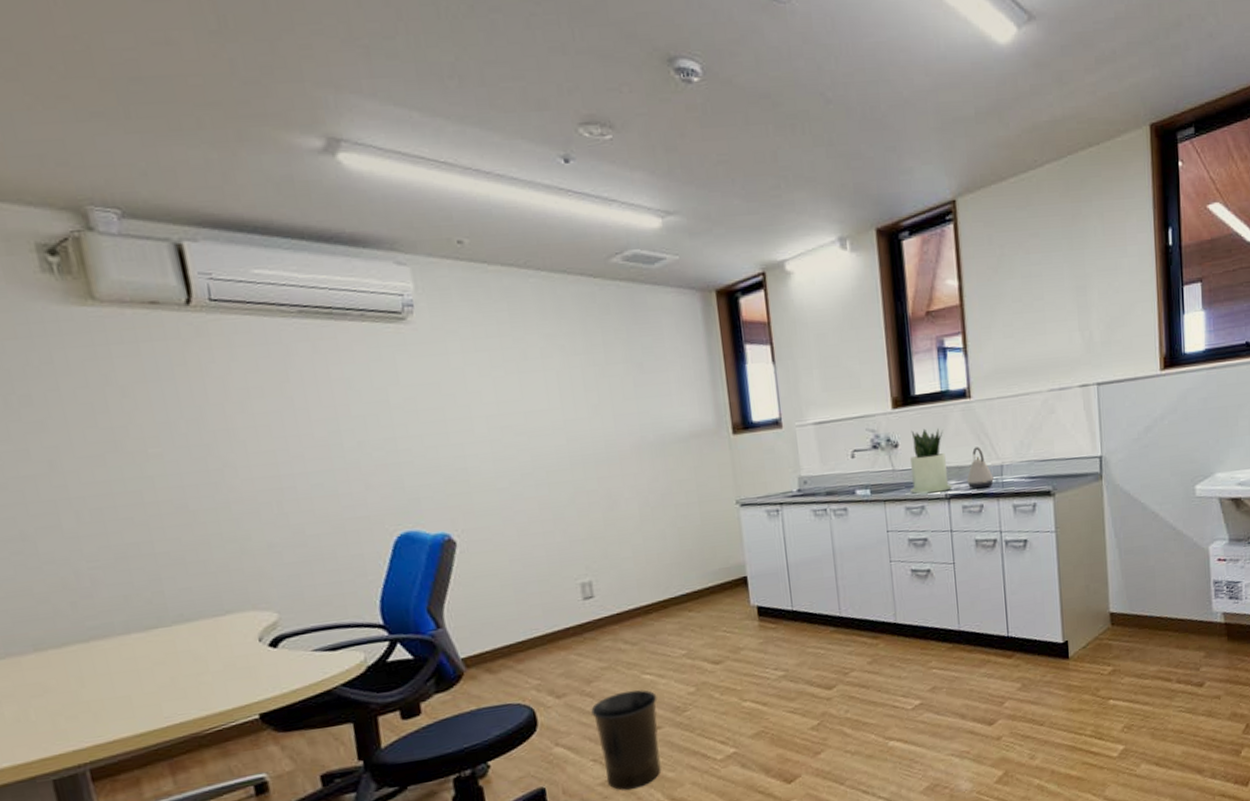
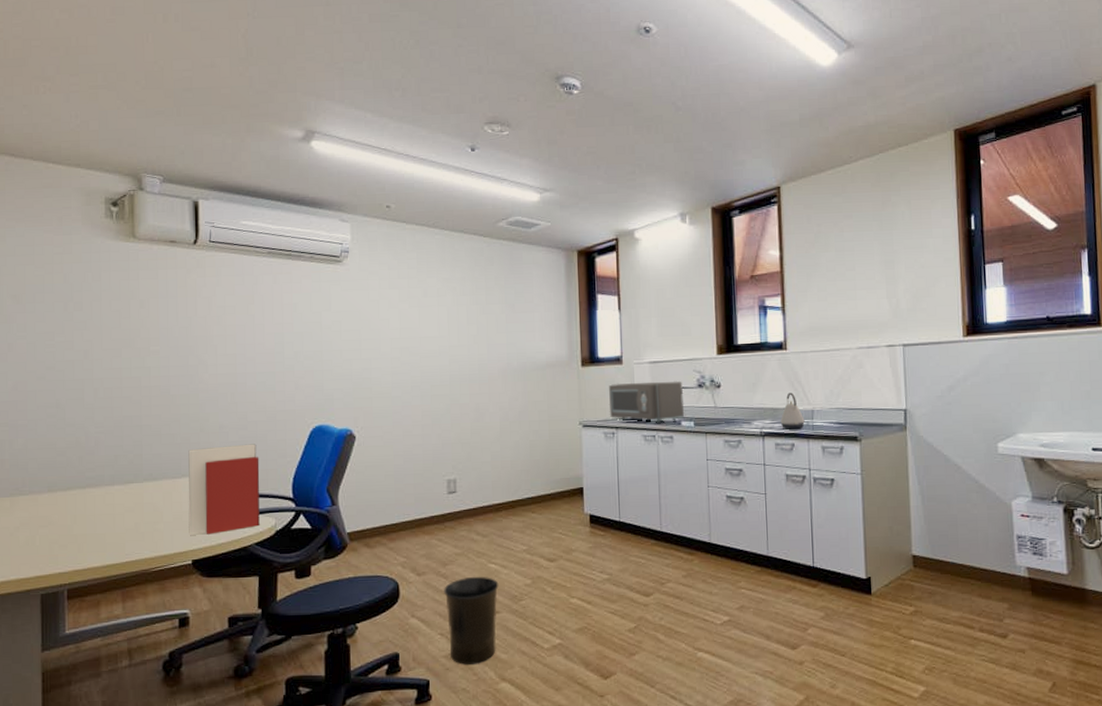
books: none [229,563,344,686] -> present [188,444,260,536]
microwave: none [768,444,858,495] -> present [608,382,684,423]
planter: present [909,428,953,495] -> none [728,373,768,430]

